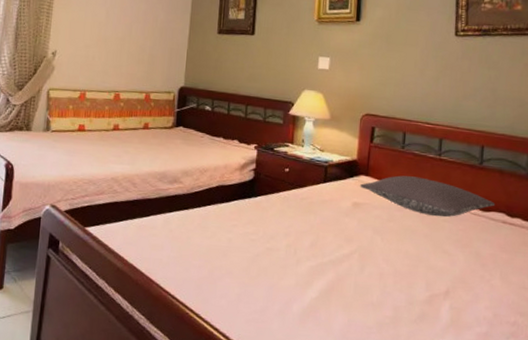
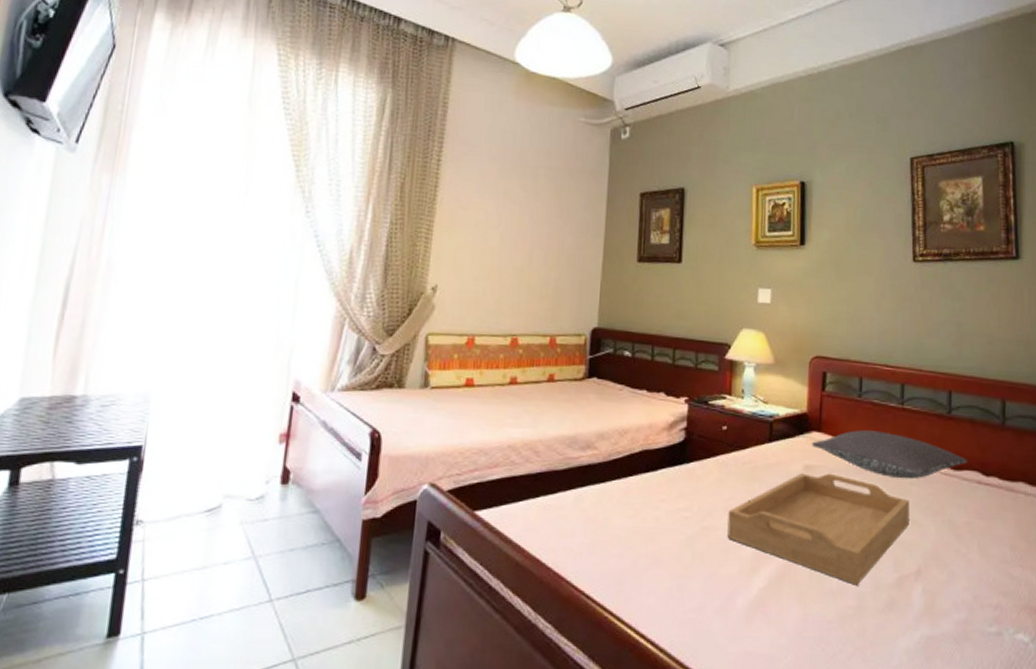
serving tray: none [286,208,442,300] -> present [727,473,910,585]

